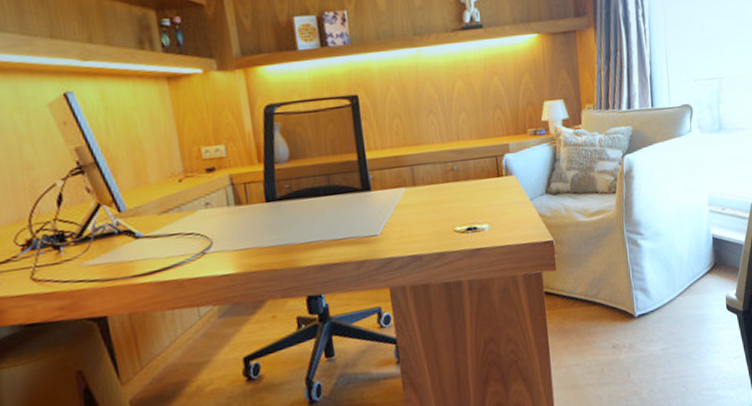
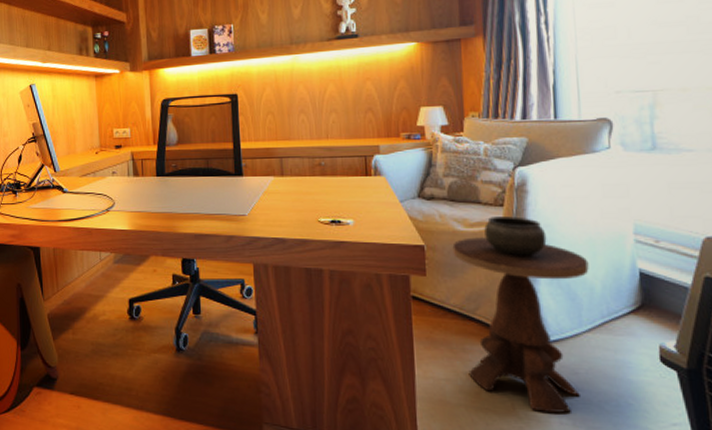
side table: none [576,201,679,374] -> present [452,216,589,413]

